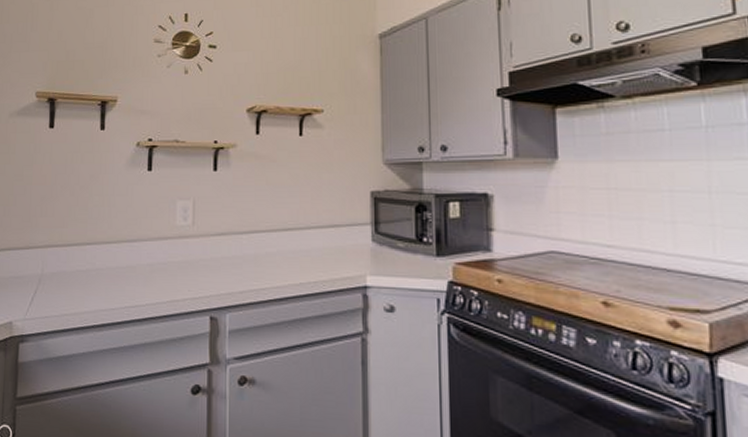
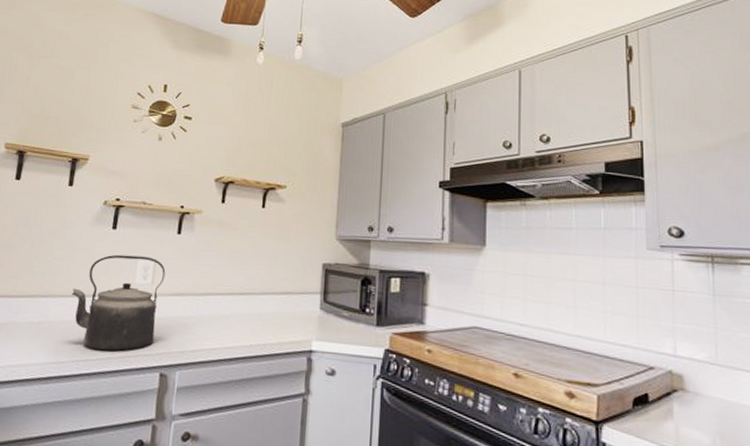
kettle: none [115,197,205,296] -> present [72,254,166,352]

